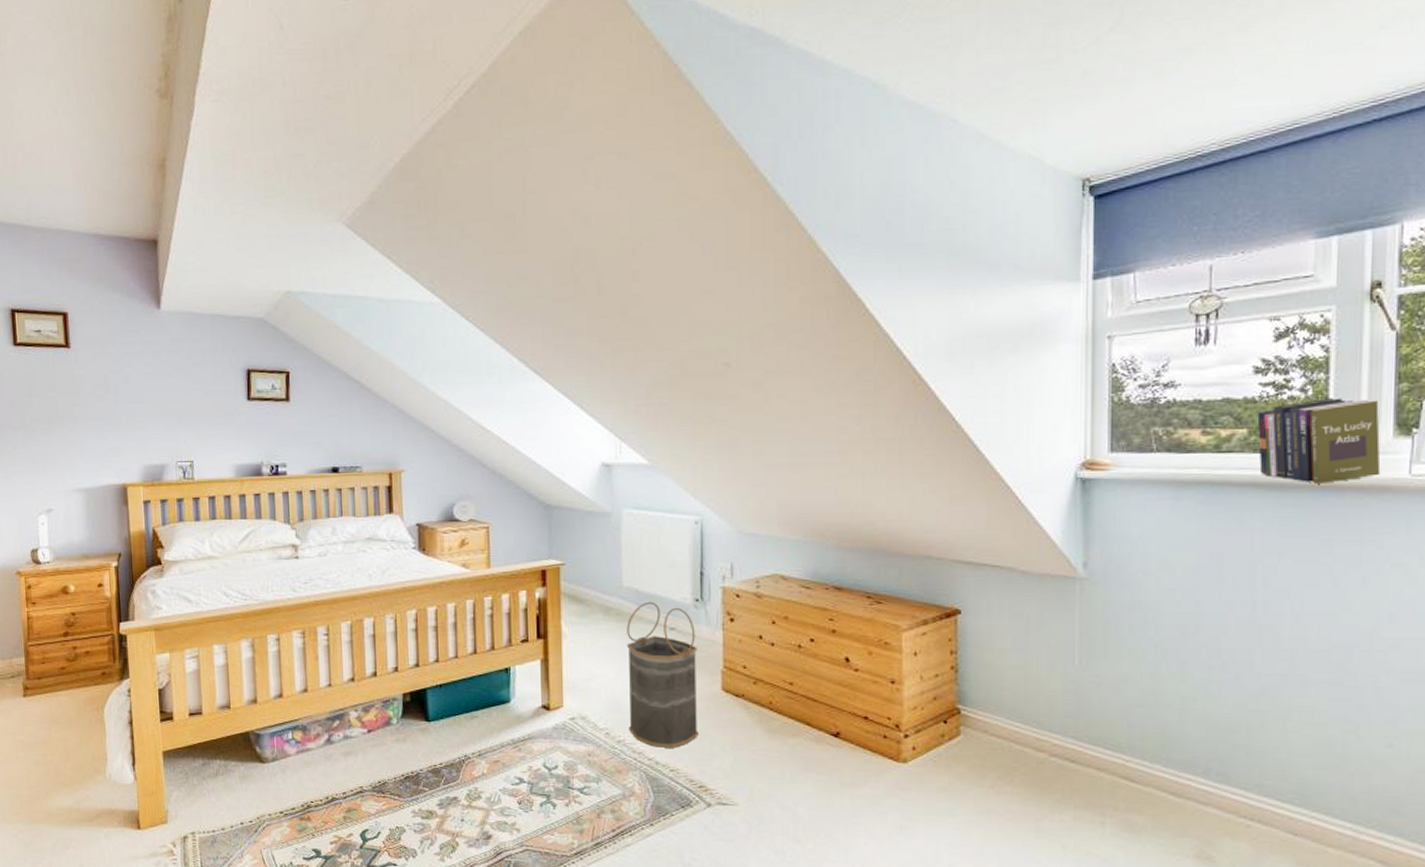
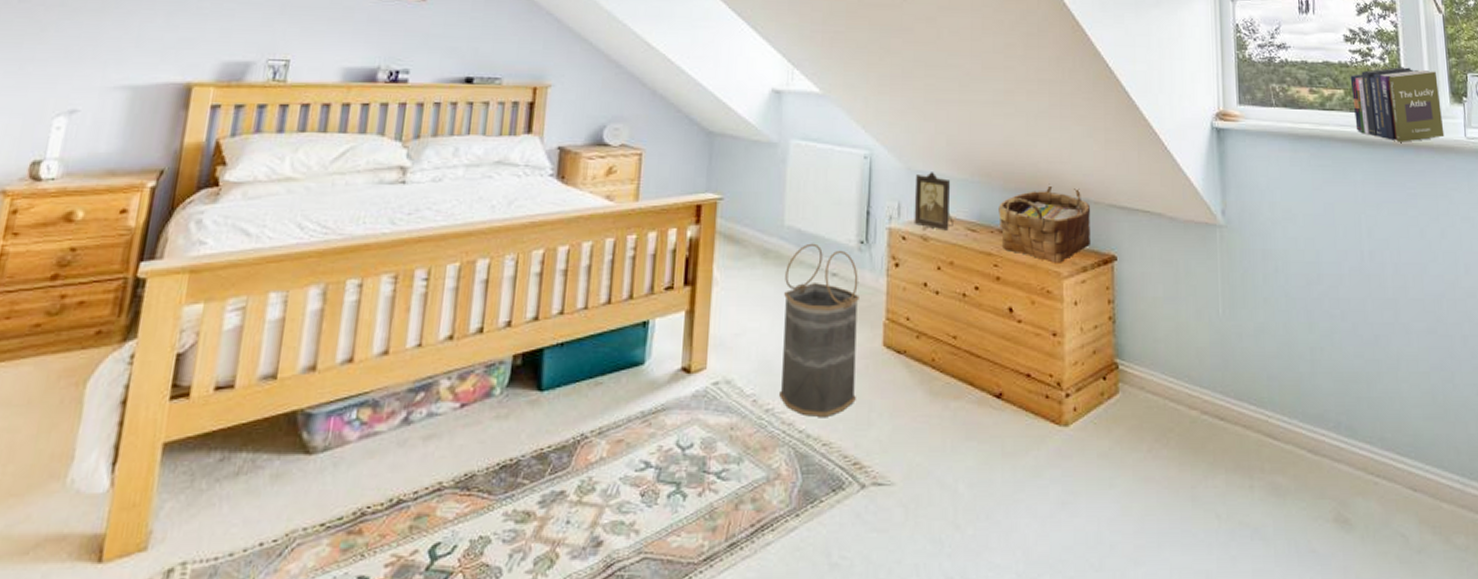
photo frame: none [746,534,787,588] -> present [914,172,953,231]
woven basket: none [833,541,933,617] -> present [998,183,1092,263]

